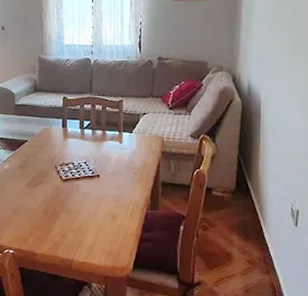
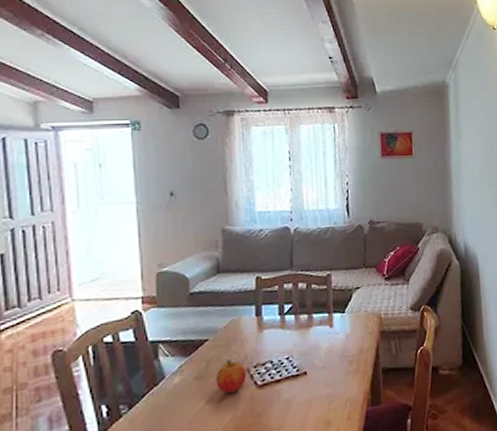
fruit: none [33,157,55,182] -> present [216,359,247,394]

